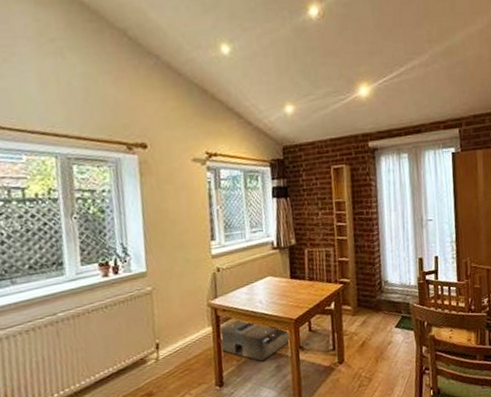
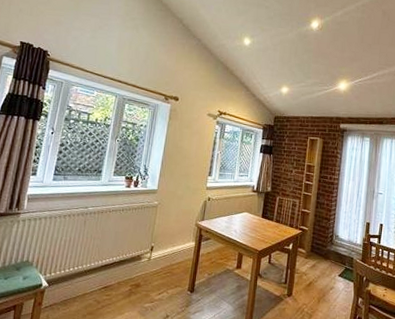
air handler: present [218,317,291,362] -> none [198,240,253,279]

